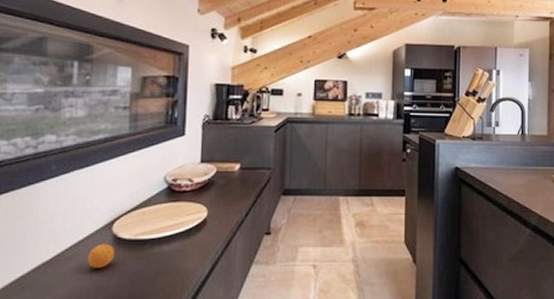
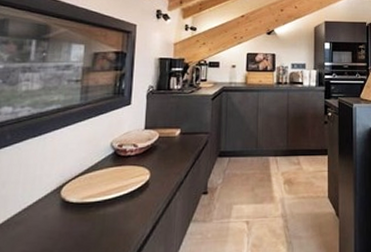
fruit: present [86,243,115,268] -> none [35,207,63,232]

